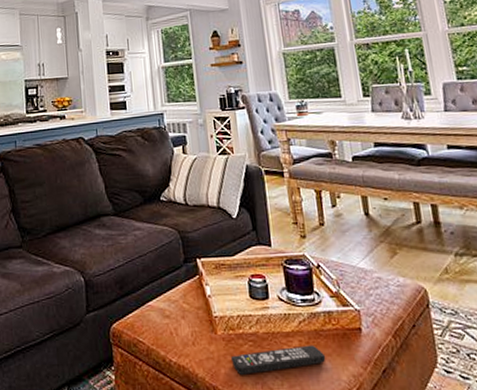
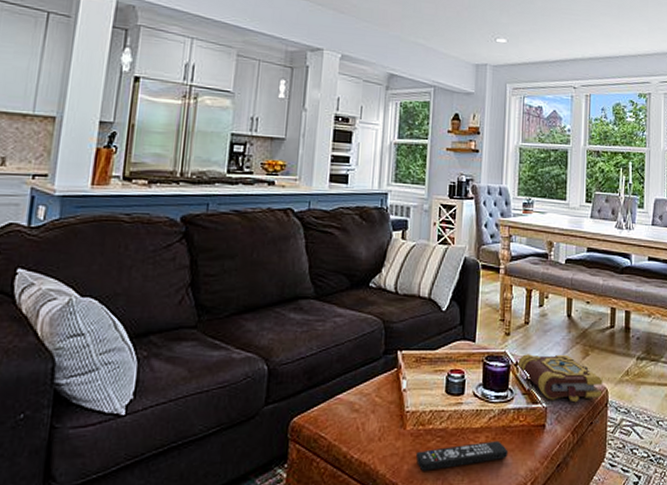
book: none [319,255,421,304] -> present [517,354,603,403]

